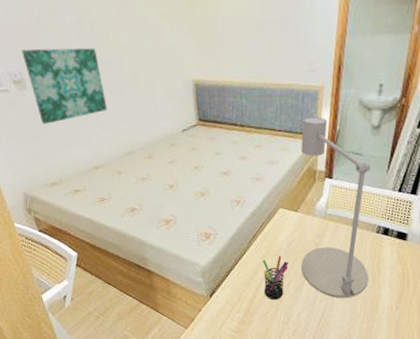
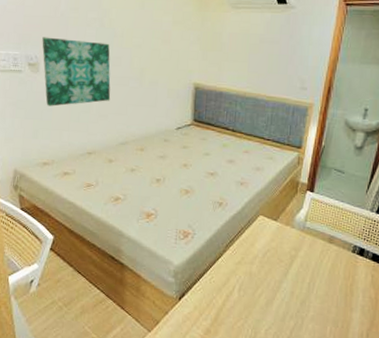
pen holder: present [263,256,289,300] -> none [235,264,262,312]
desk lamp: present [301,117,371,299] -> none [274,131,352,319]

